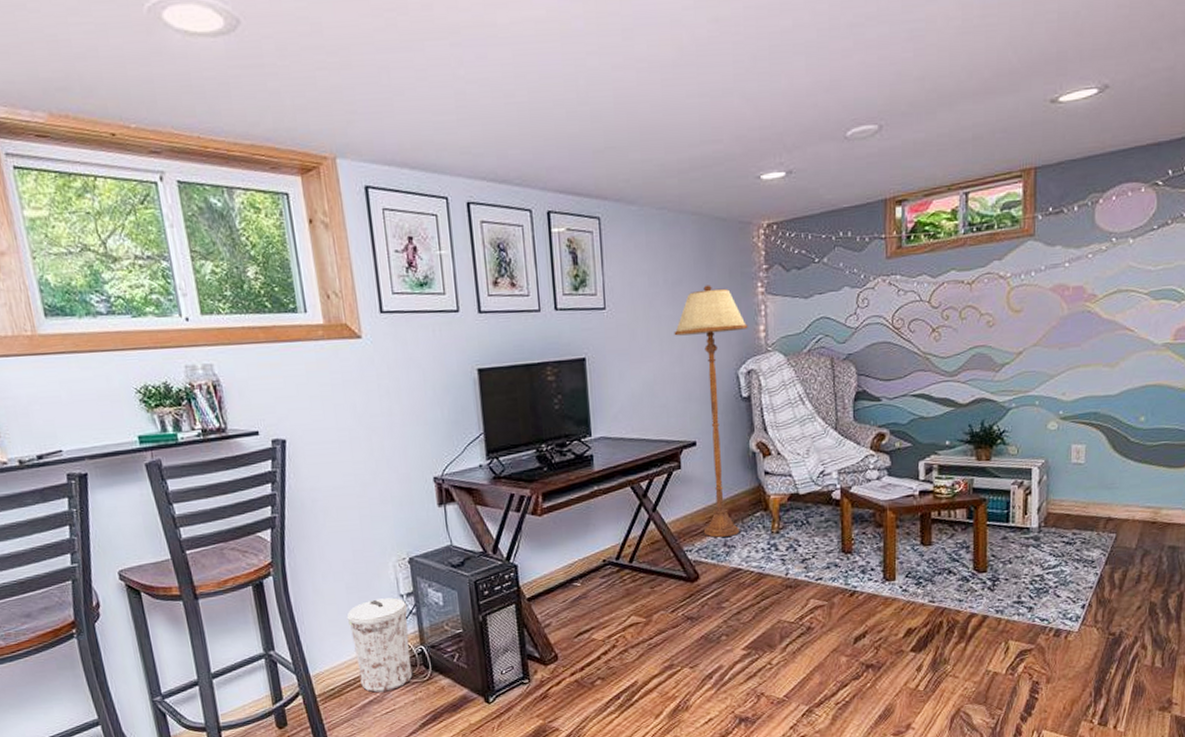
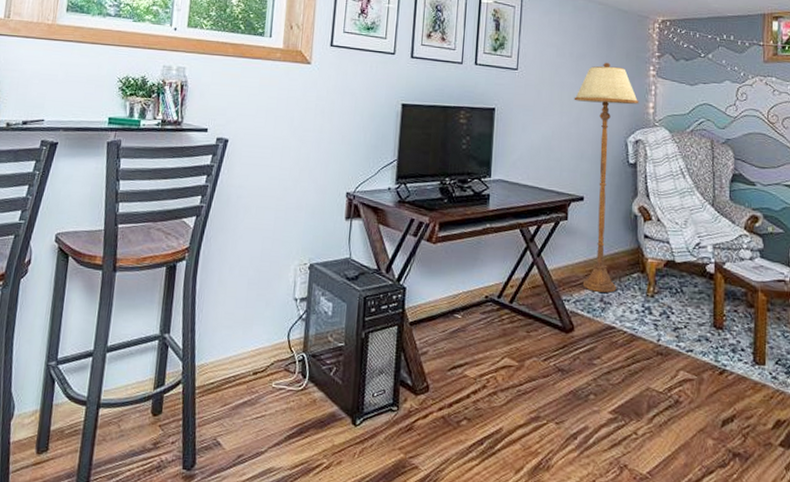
trash can: present [346,598,413,693] -> none [239,299,299,395]

